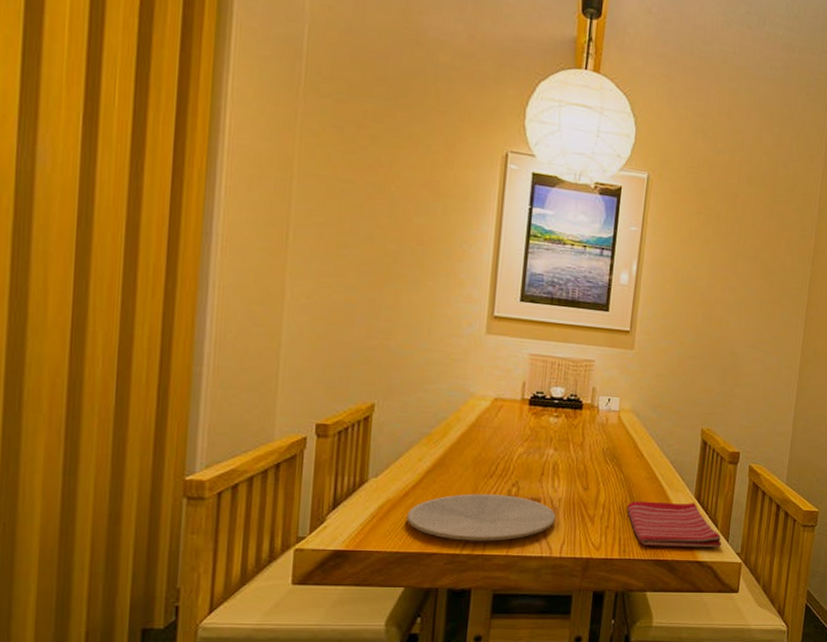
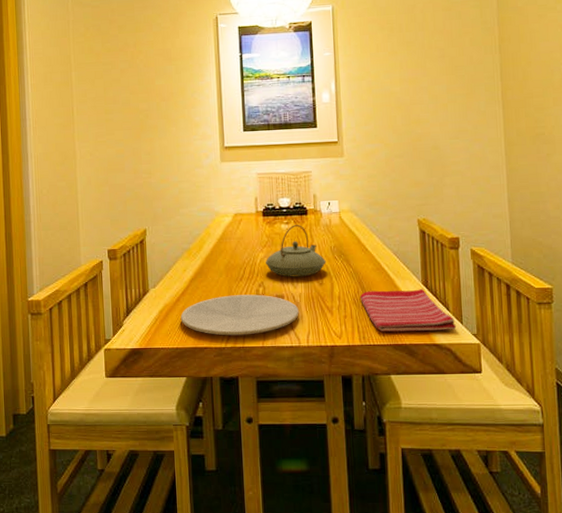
teapot: none [524,419,596,480] -> present [266,225,326,277]

